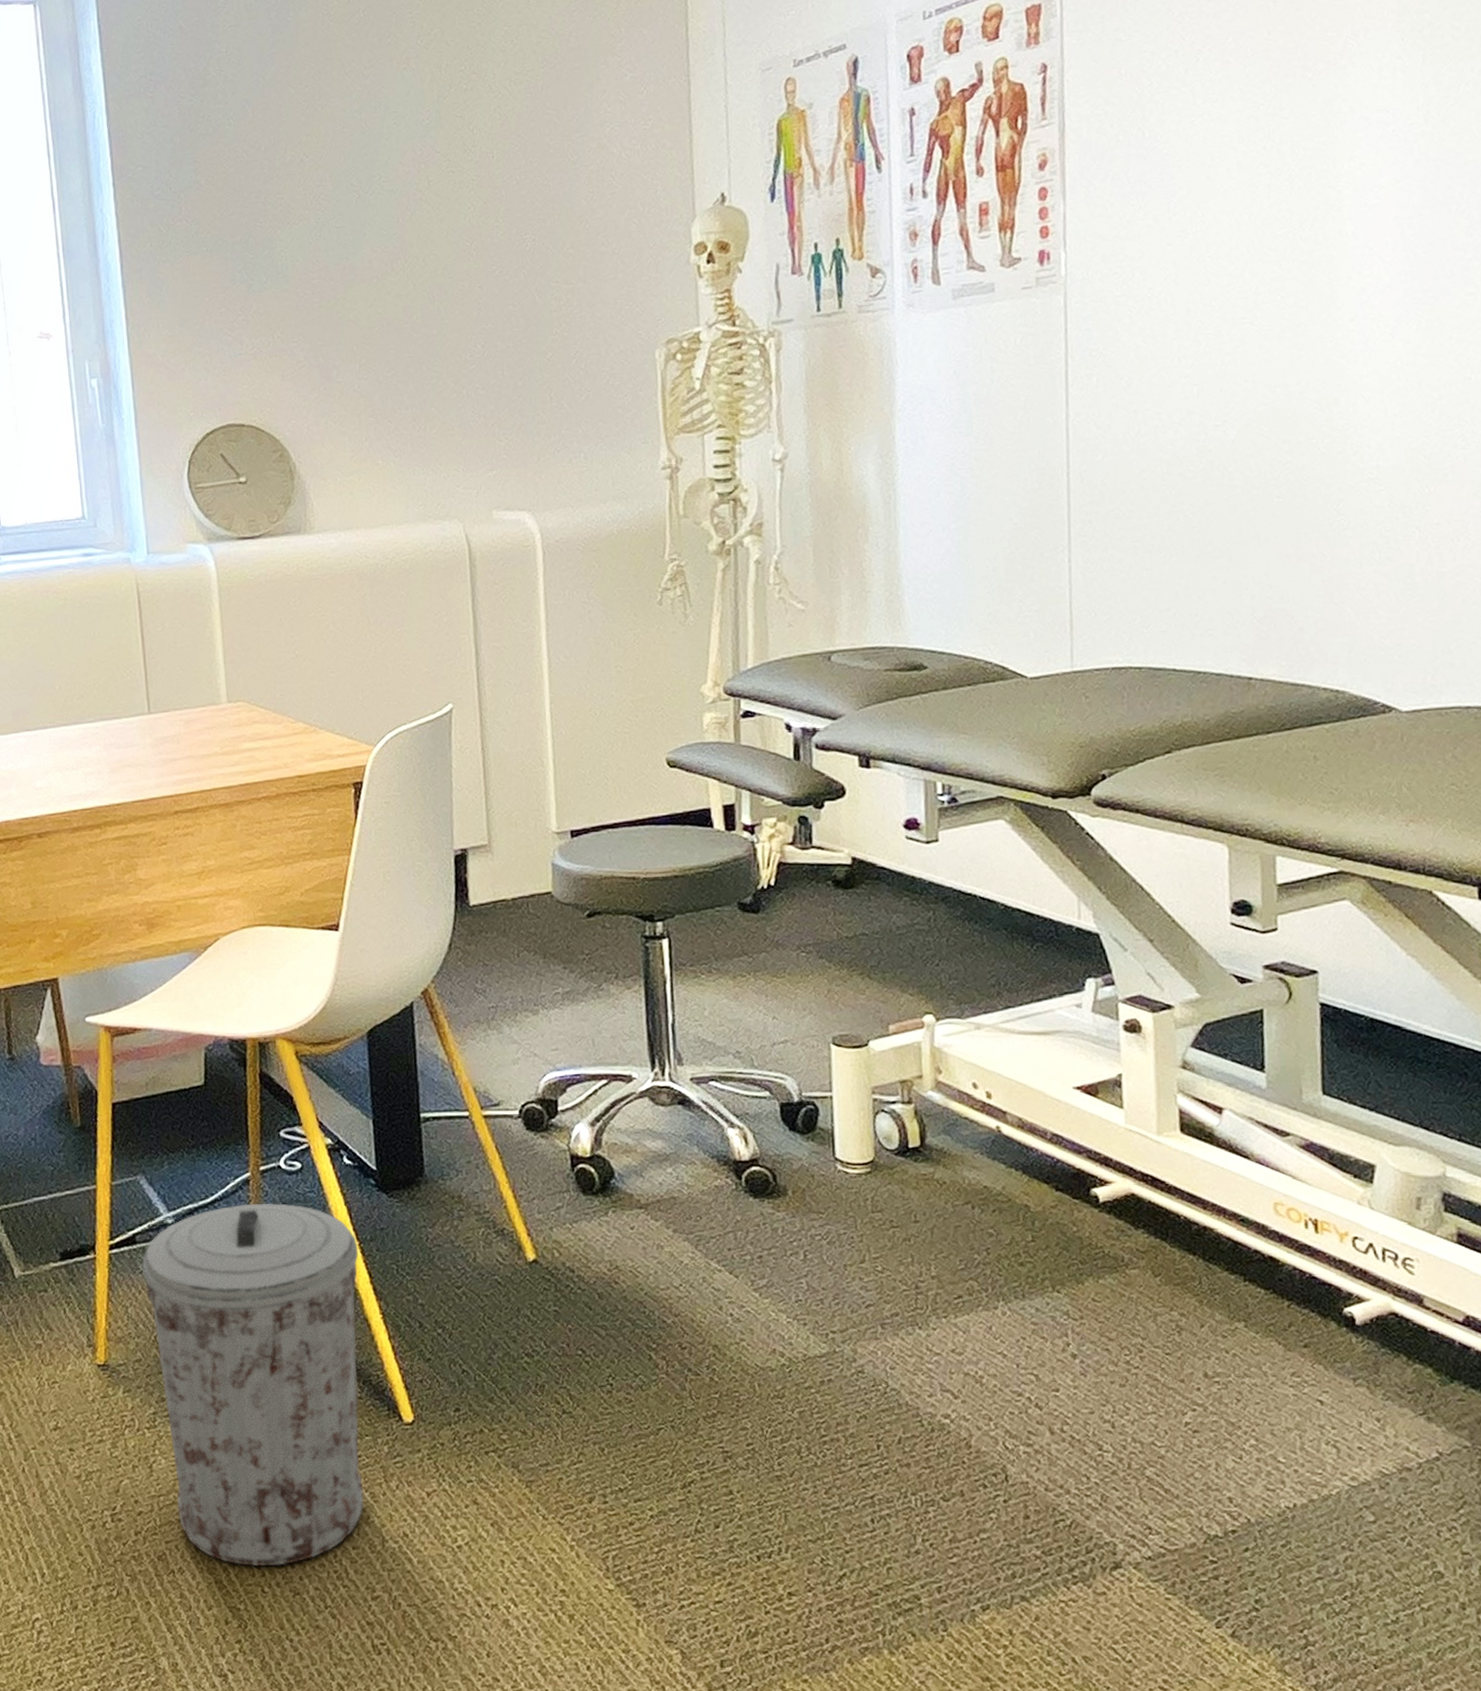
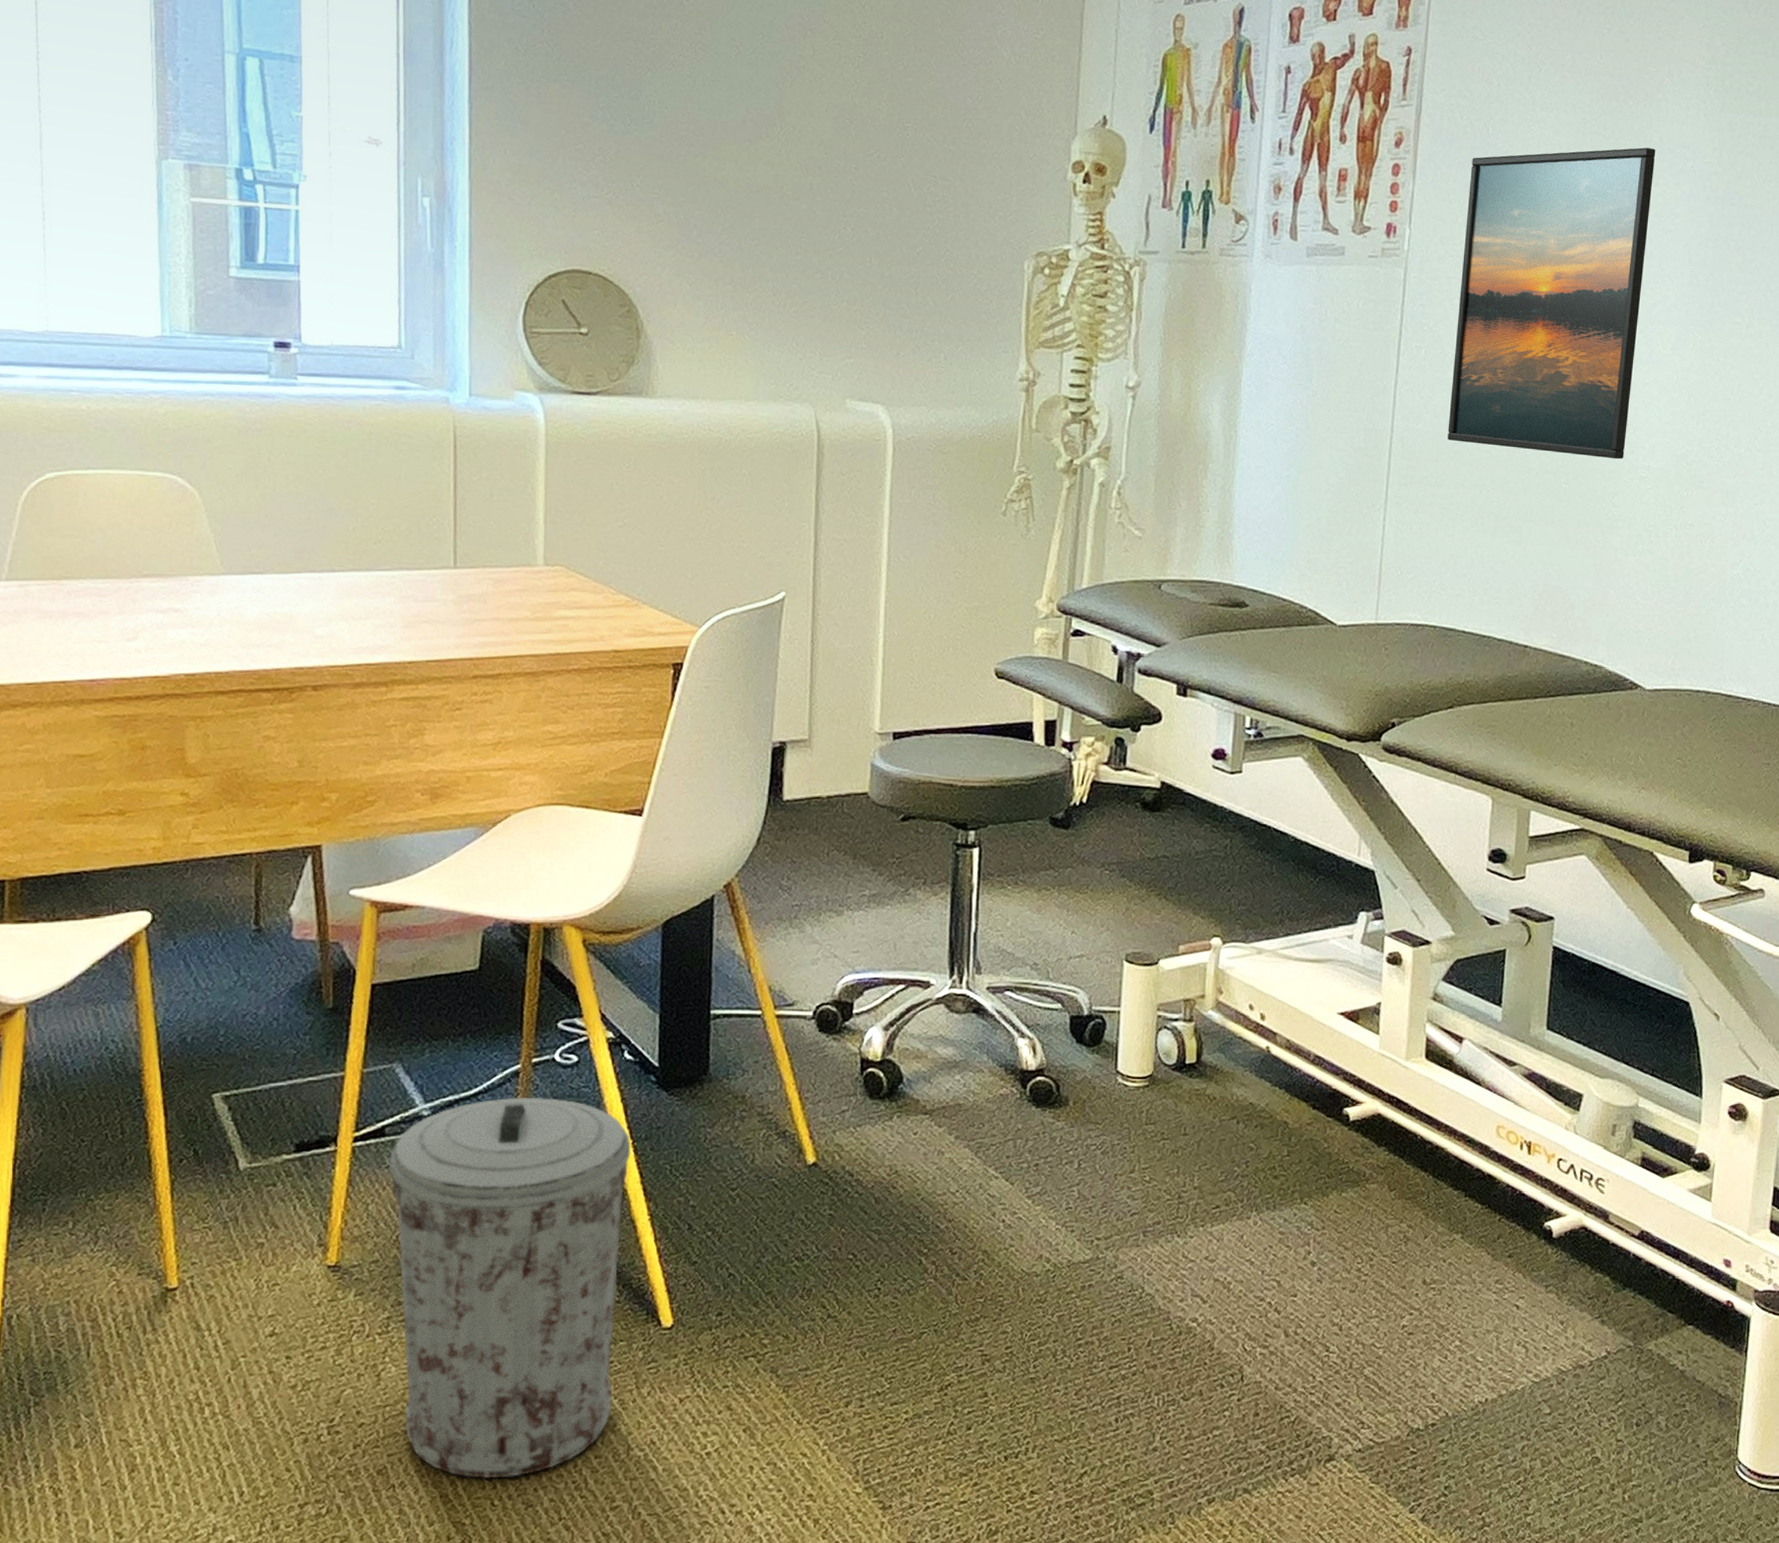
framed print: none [1128,119,1347,469] -> present [1448,147,1656,460]

